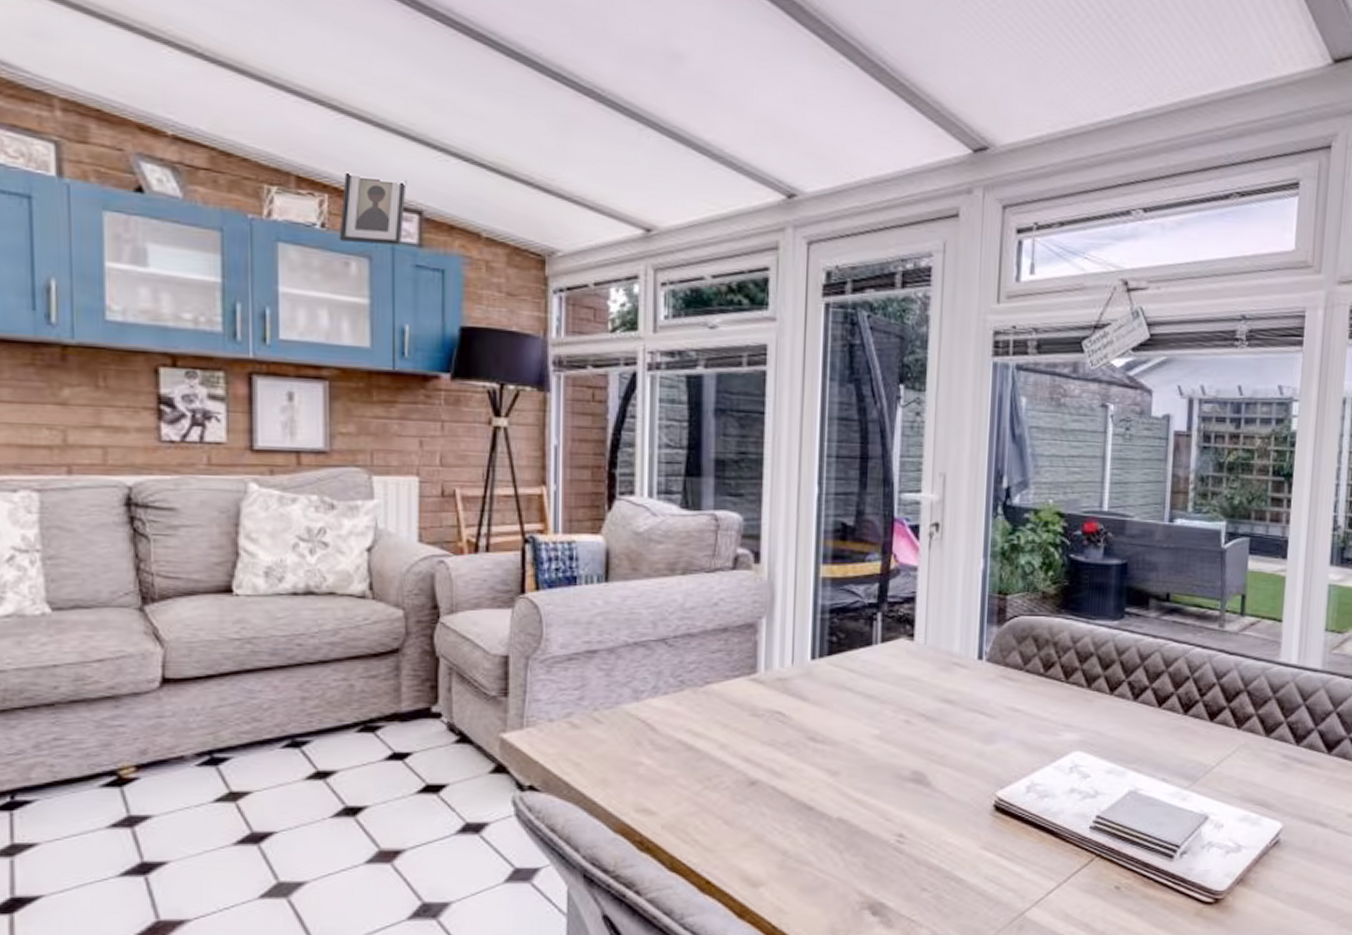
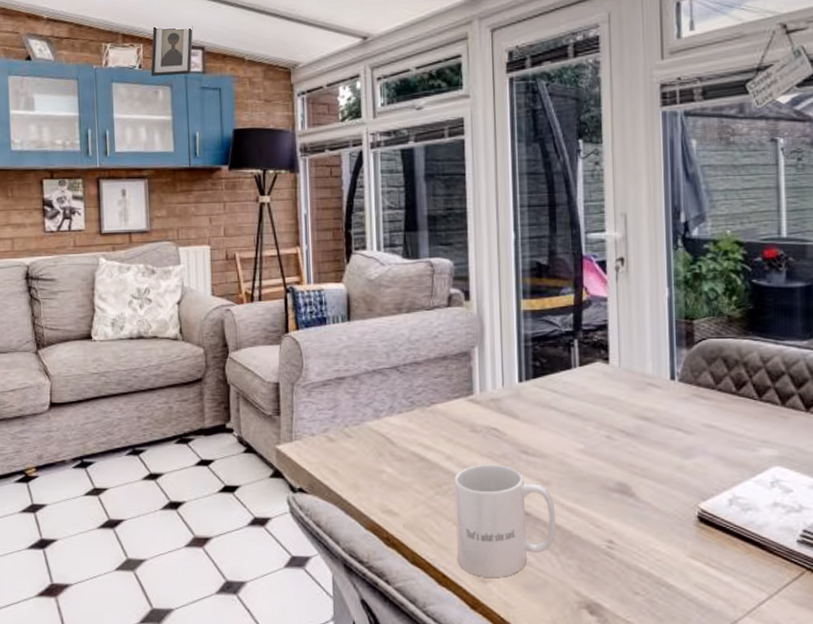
mug: none [725,753,843,881] -> present [454,464,556,577]

